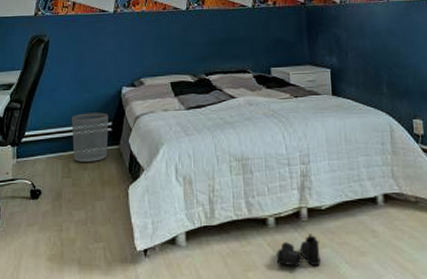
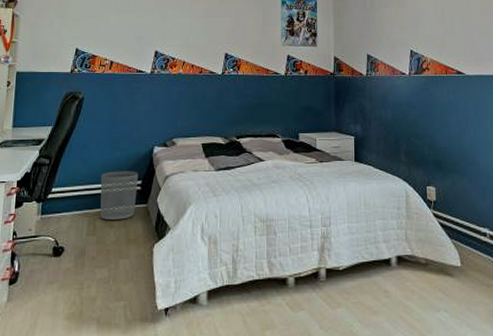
boots: present [276,234,321,267] -> none [293,293,336,326]

